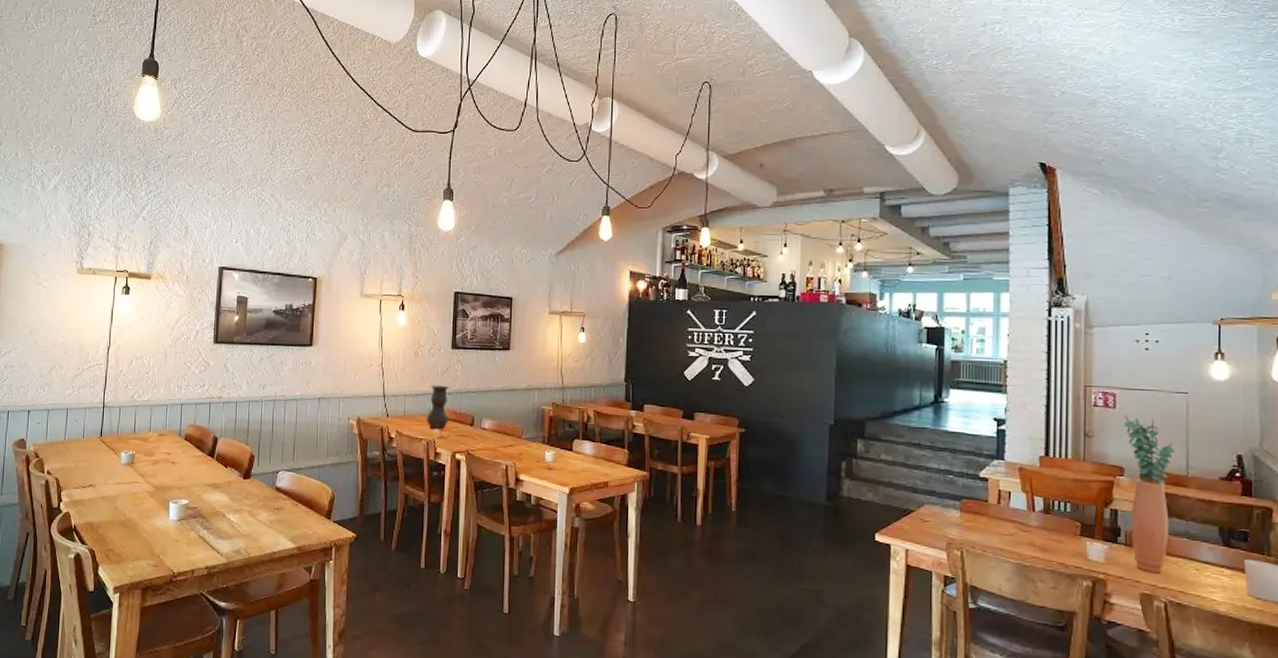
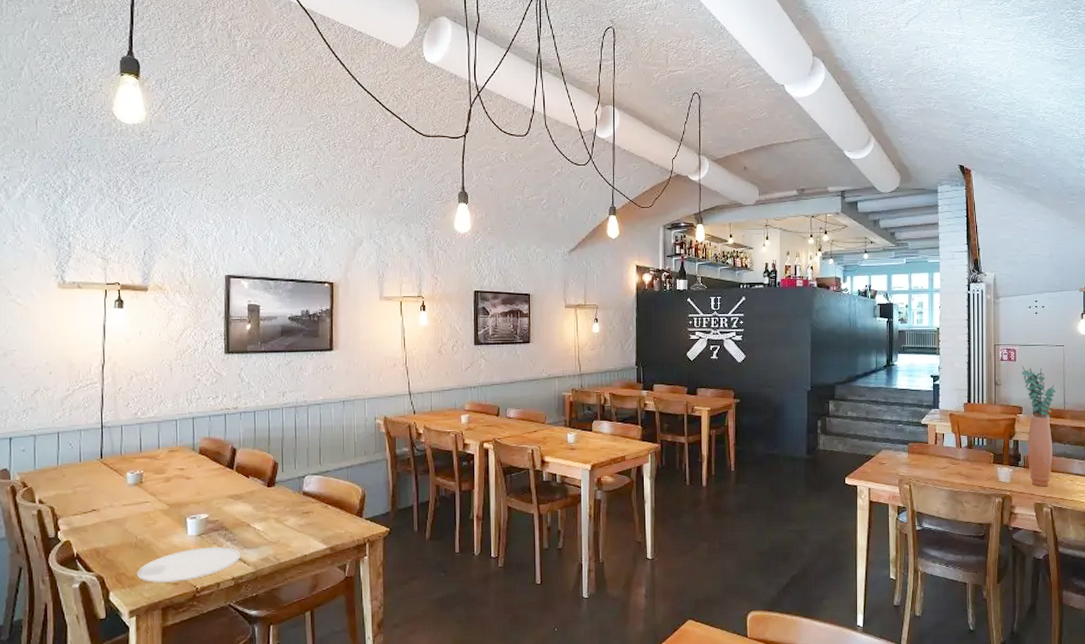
plate: none [123,532,215,565] -> present [137,546,241,583]
vase: present [426,385,449,430] -> none [453,380,475,423]

